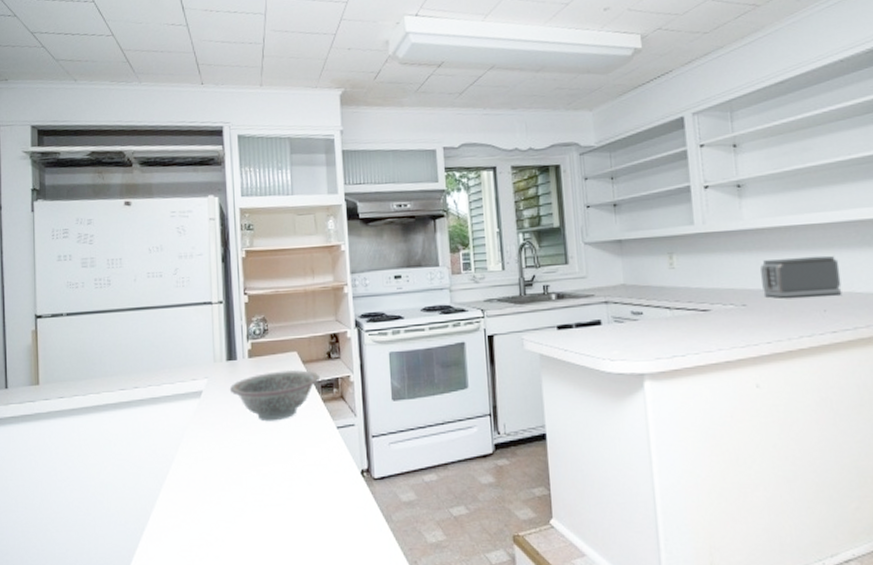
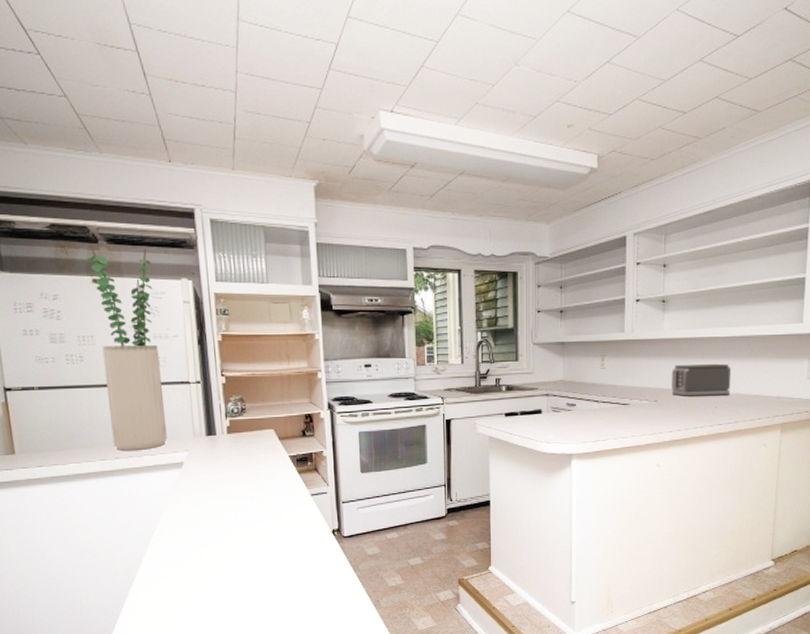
vase: none [120,168,187,380] -> present [86,245,168,451]
decorative bowl: present [229,370,321,420] -> none [209,446,296,488]

